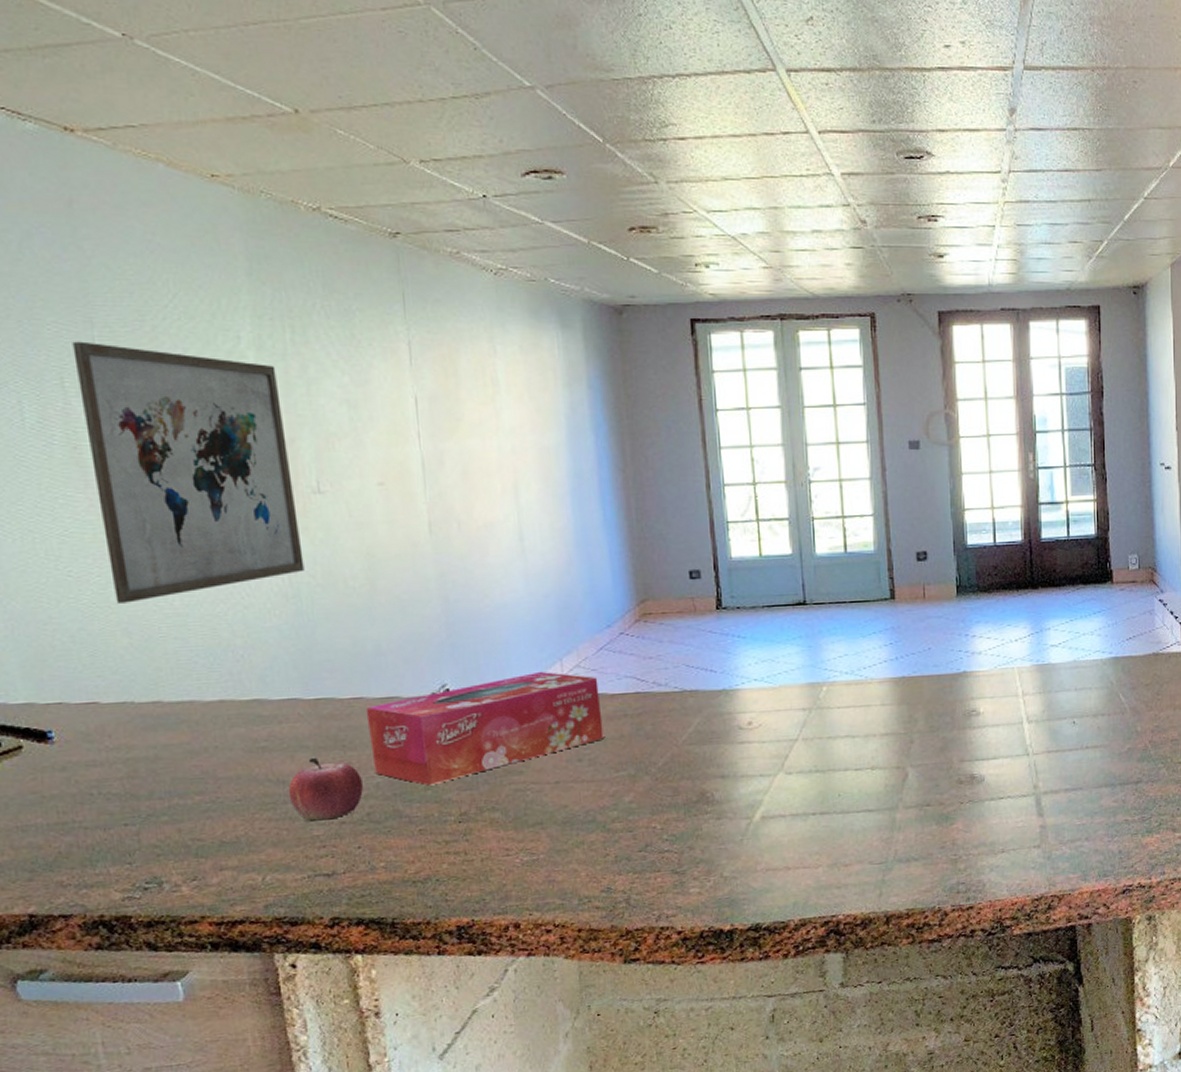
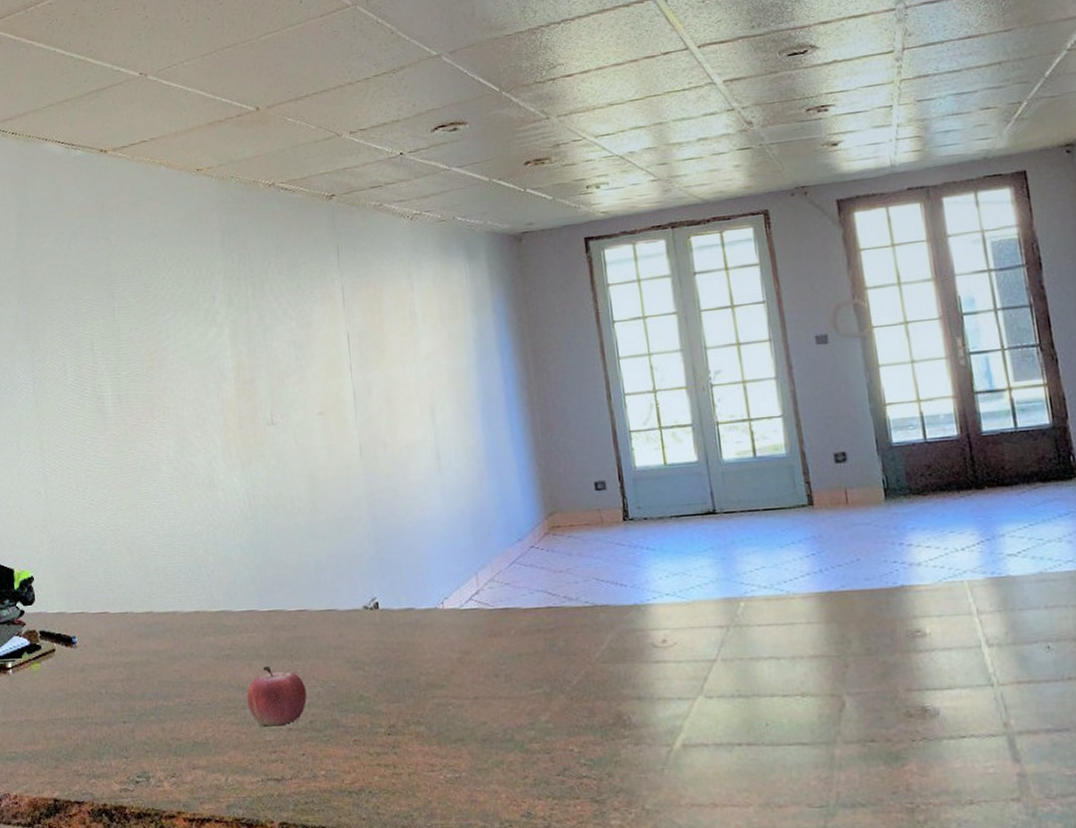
wall art: present [72,341,305,603] -> none [100,312,261,527]
tissue box: present [365,672,604,786] -> none [308,586,519,697]

